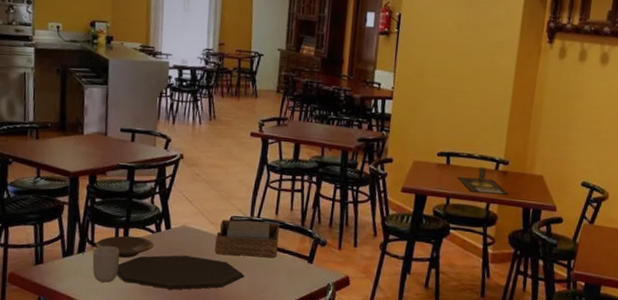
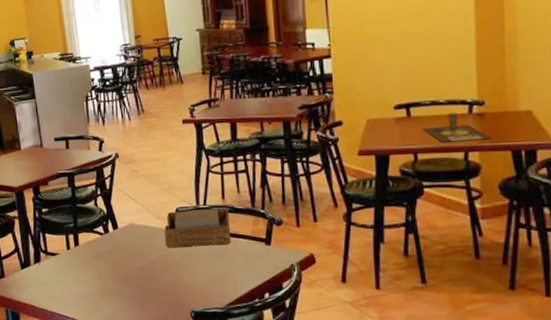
cup: present [92,245,120,283] -> none [48,253,75,289]
saucer: present [95,235,154,259] -> none [49,240,105,264]
placemat: present [116,255,245,290] -> none [73,253,201,289]

